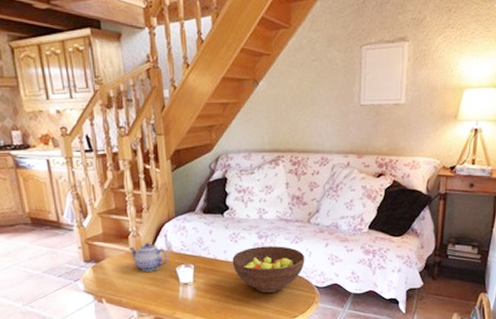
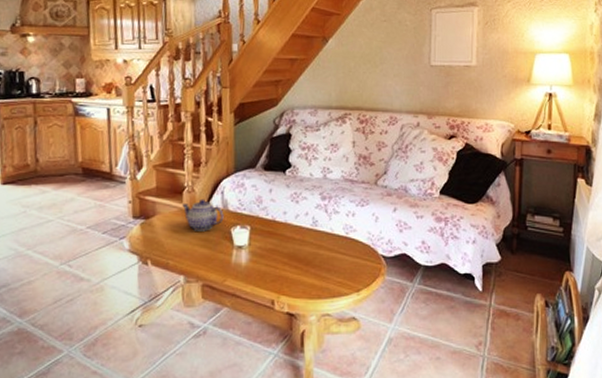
fruit bowl: present [232,246,305,293] -> none [292,208,371,262]

